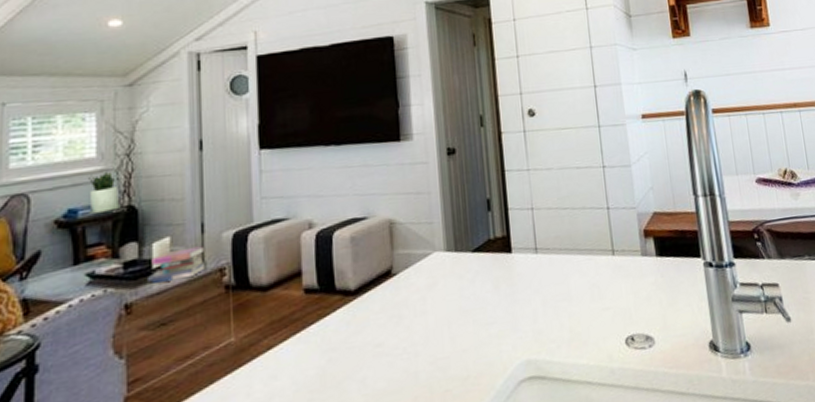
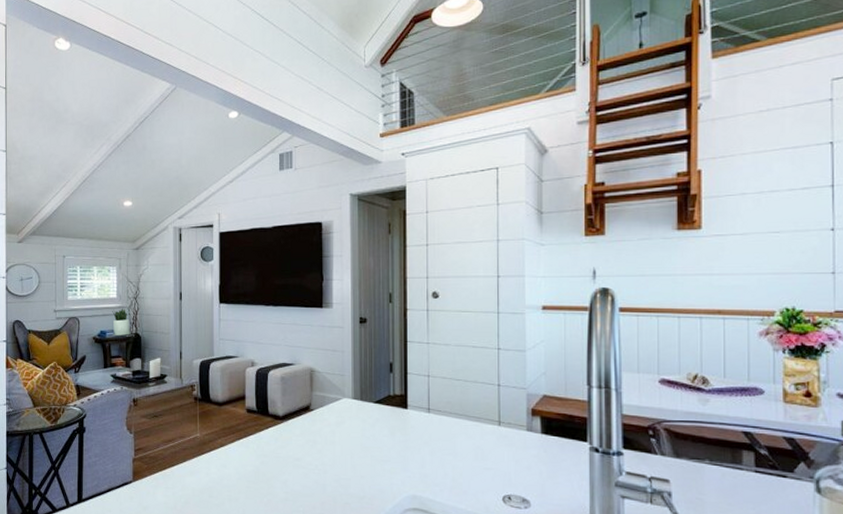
books: present [146,246,204,283] -> none [146,367,181,388]

